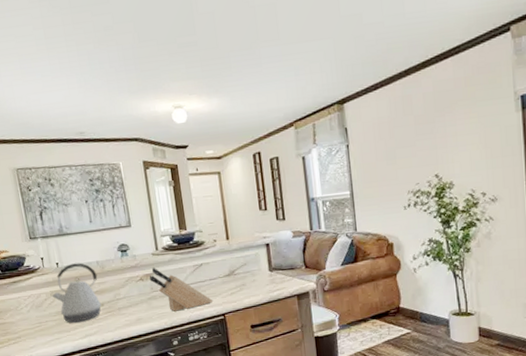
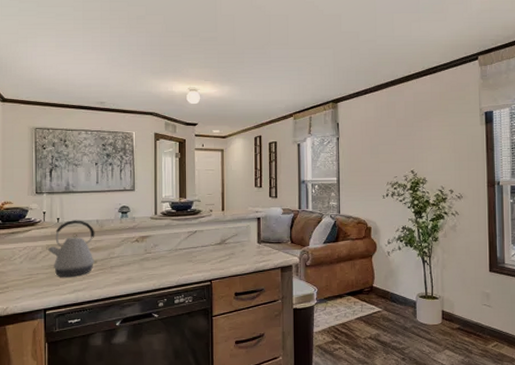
knife block: present [149,267,214,312] -> none [144,230,203,274]

